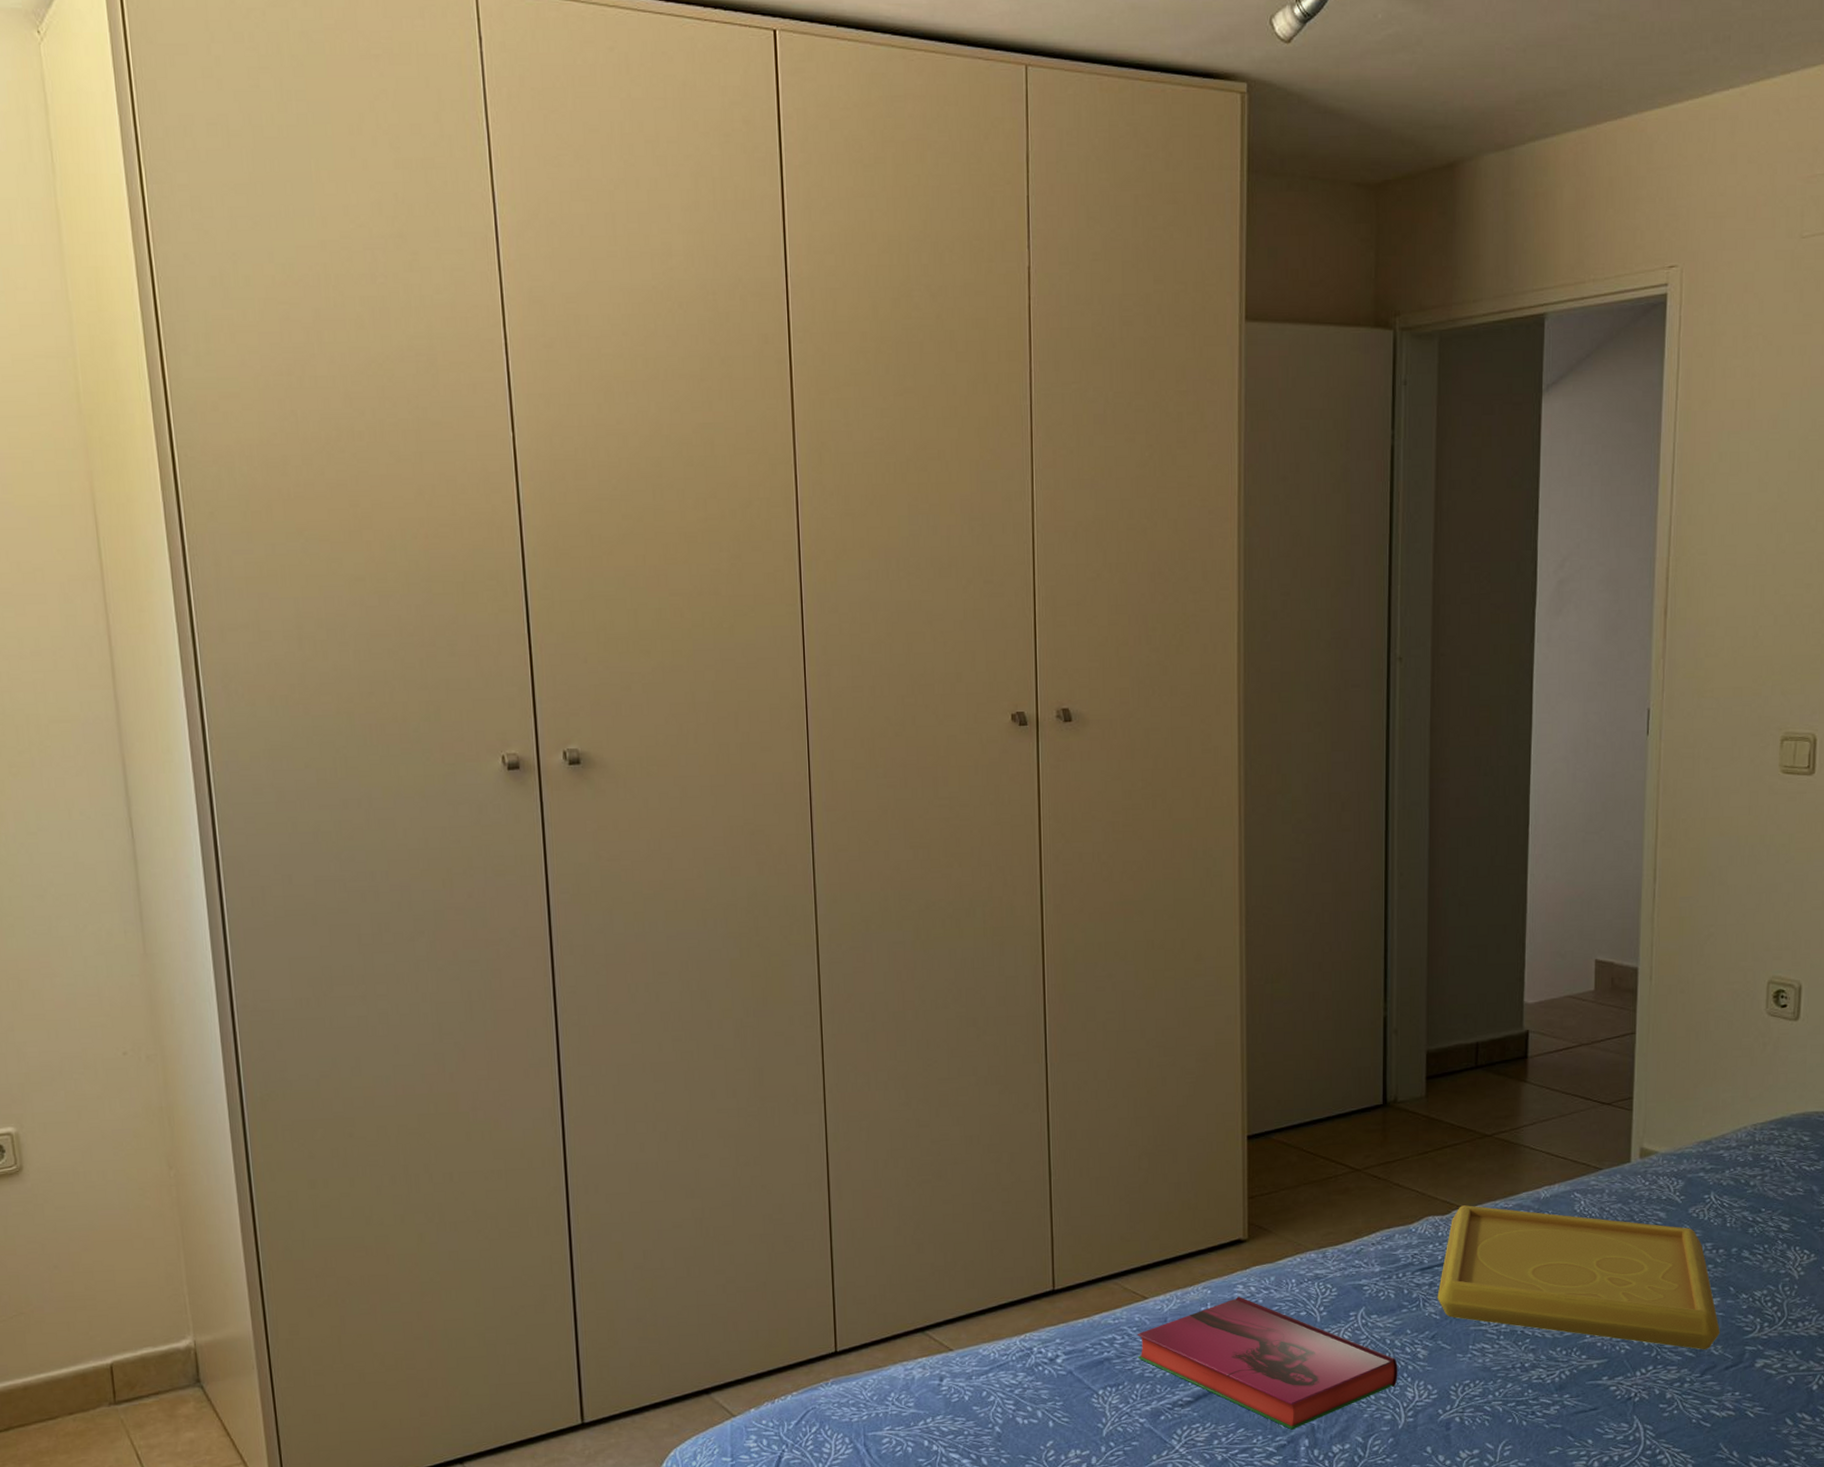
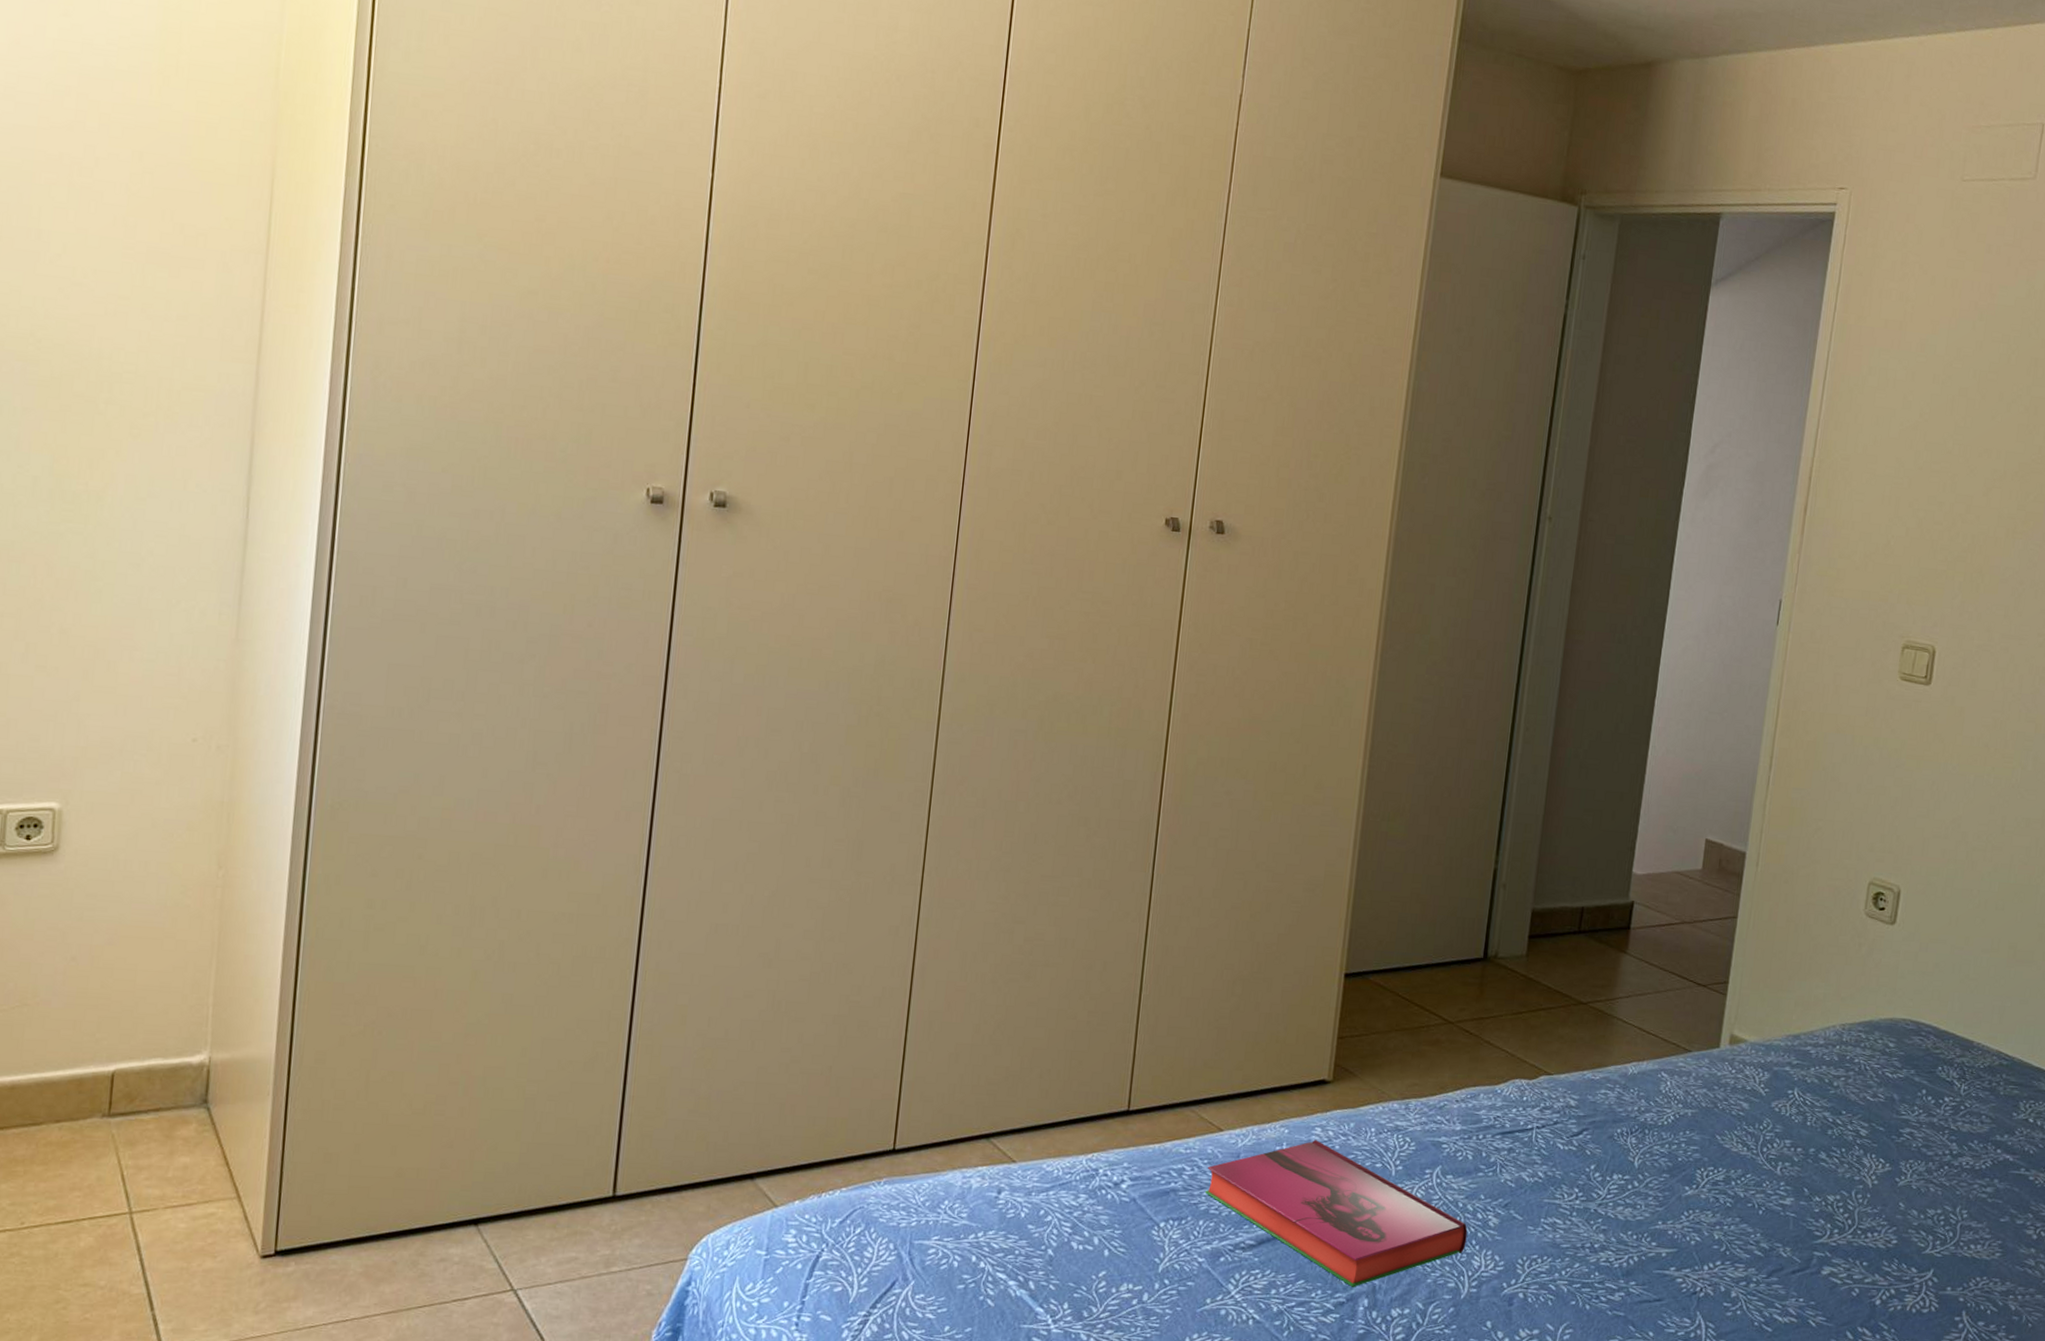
serving tray: present [1437,1205,1720,1350] -> none [1514,1072,1791,1251]

